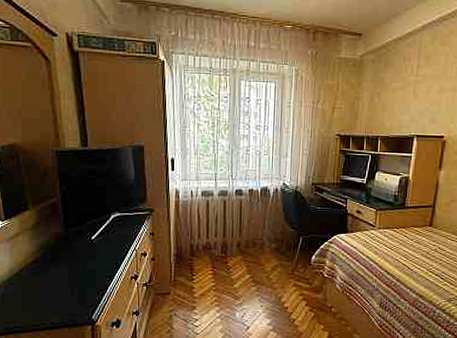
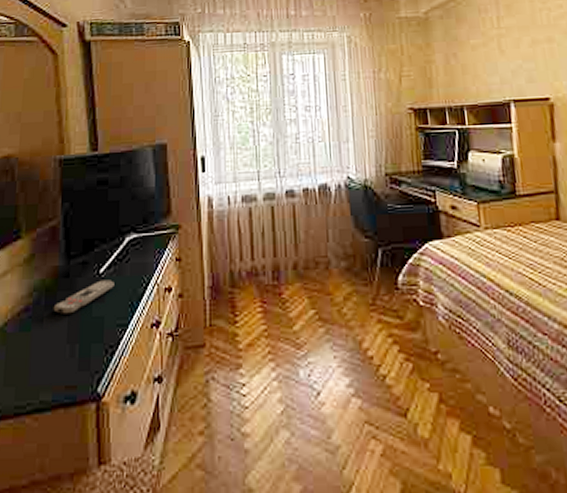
remote control: none [57,244,103,266] -> present [53,280,114,314]

